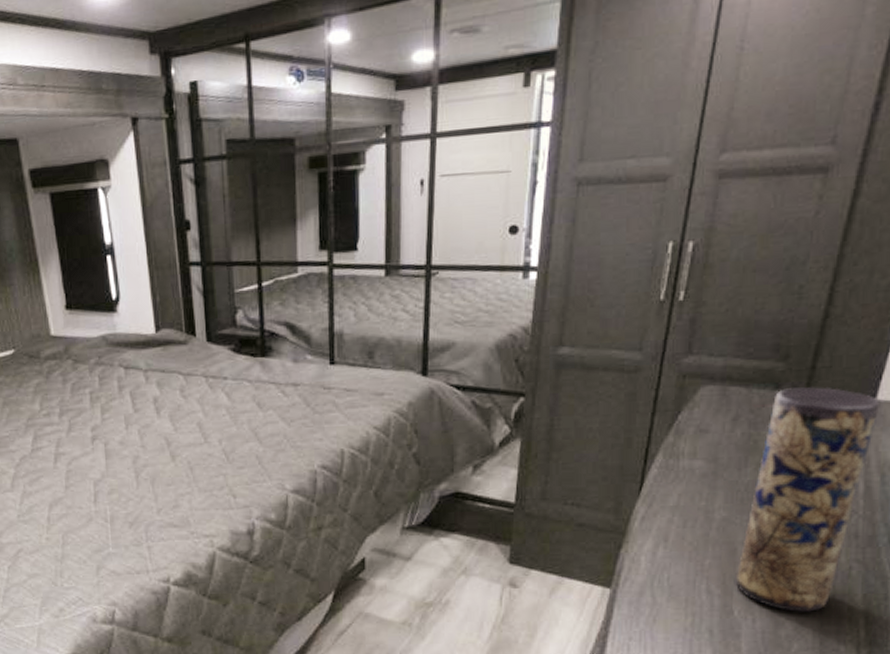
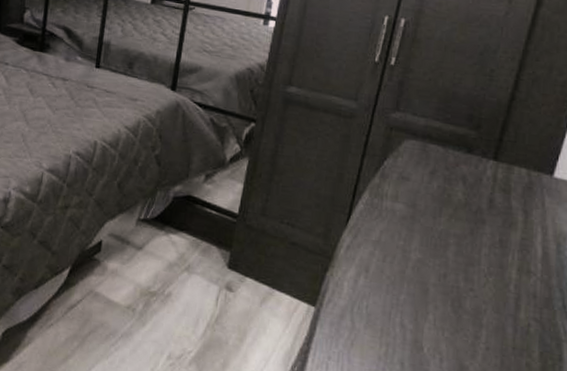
vase: present [736,387,881,612] -> none [427,154,557,361]

